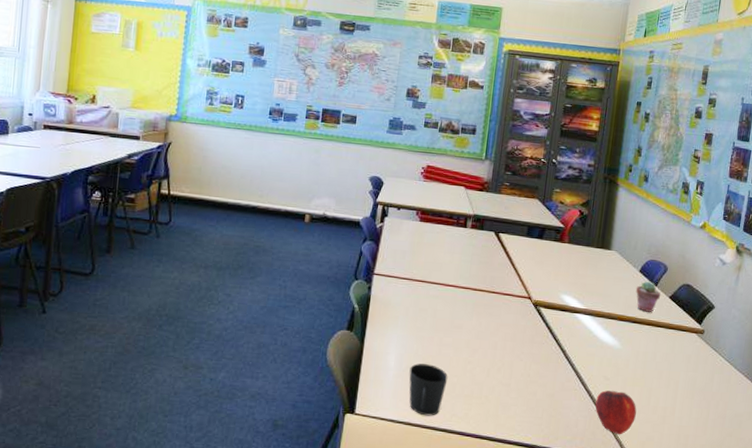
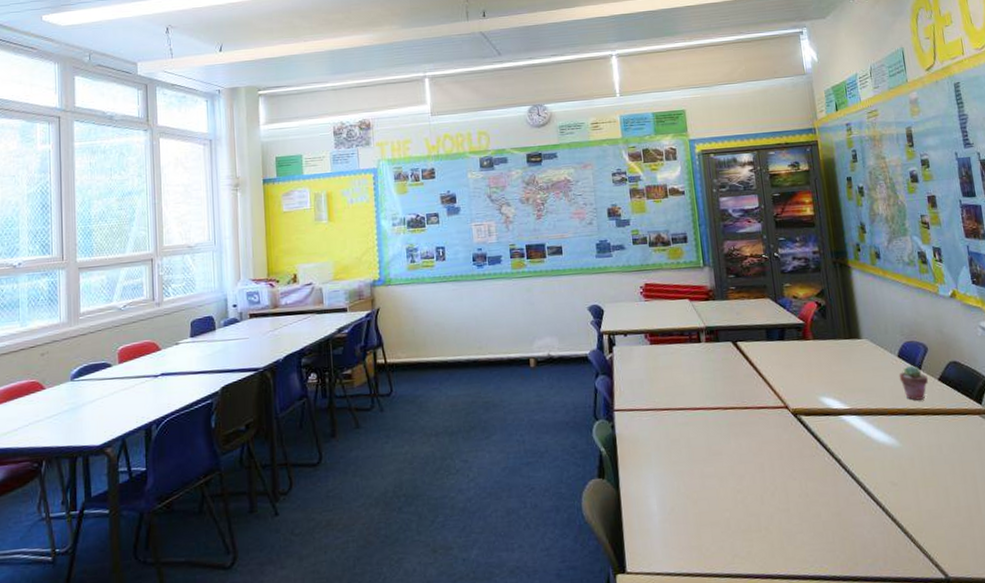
cup: present [409,363,448,416] -> none [675,501,720,562]
apple: present [595,390,637,435] -> none [888,496,939,548]

